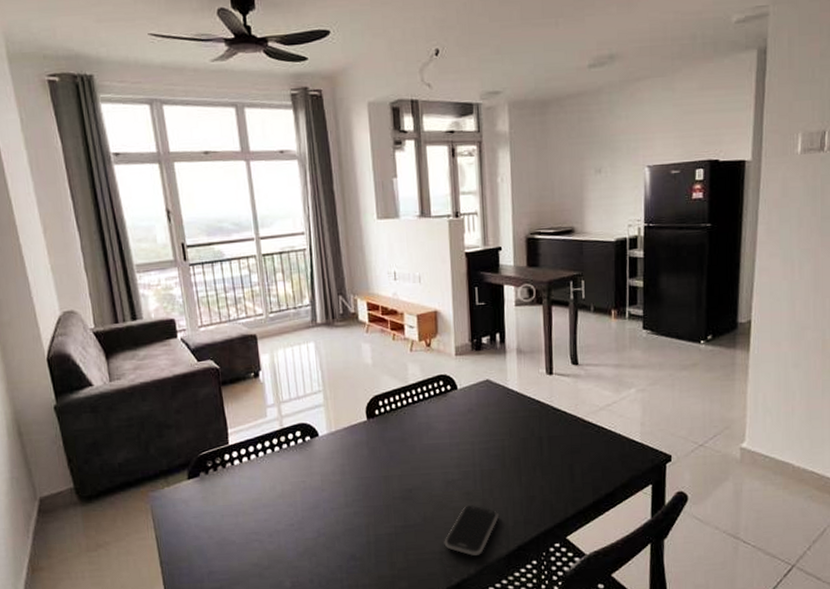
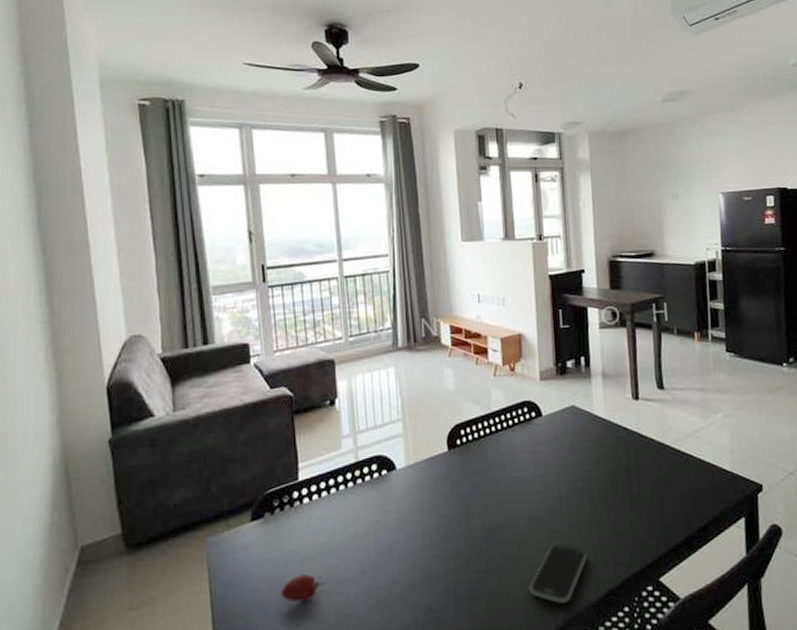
fruit: none [218,526,258,549] -> present [280,574,325,603]

